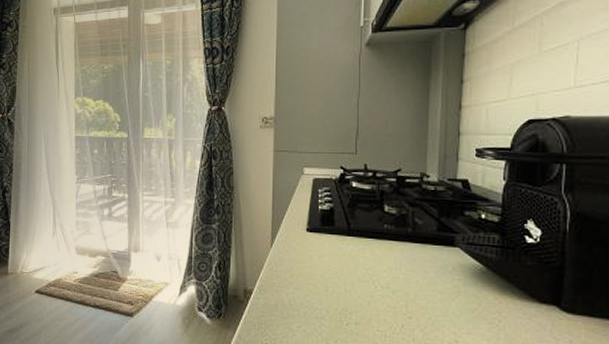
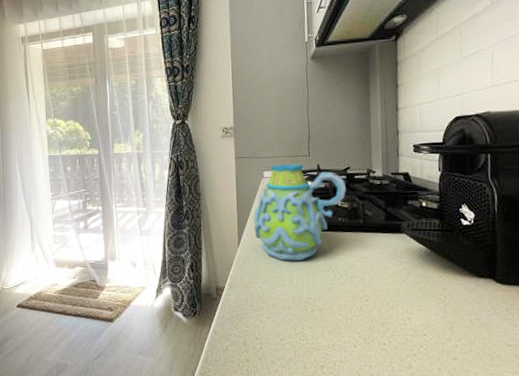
mug: none [288,161,395,268] -> present [253,164,346,261]

